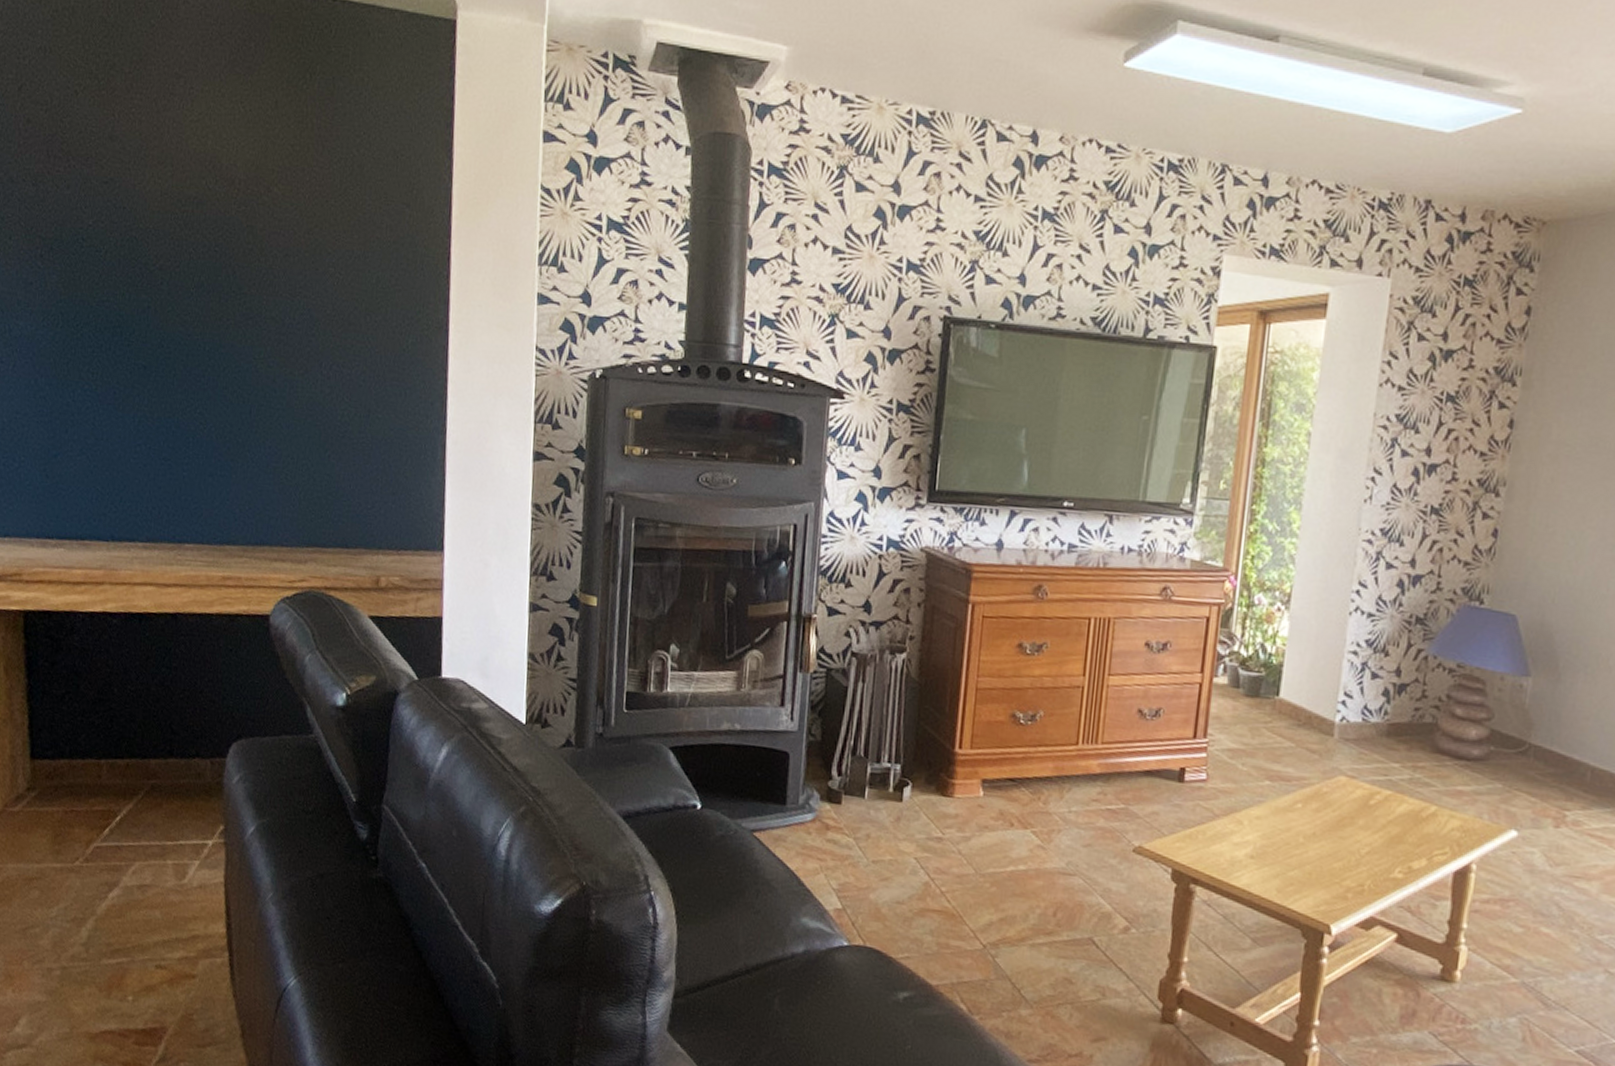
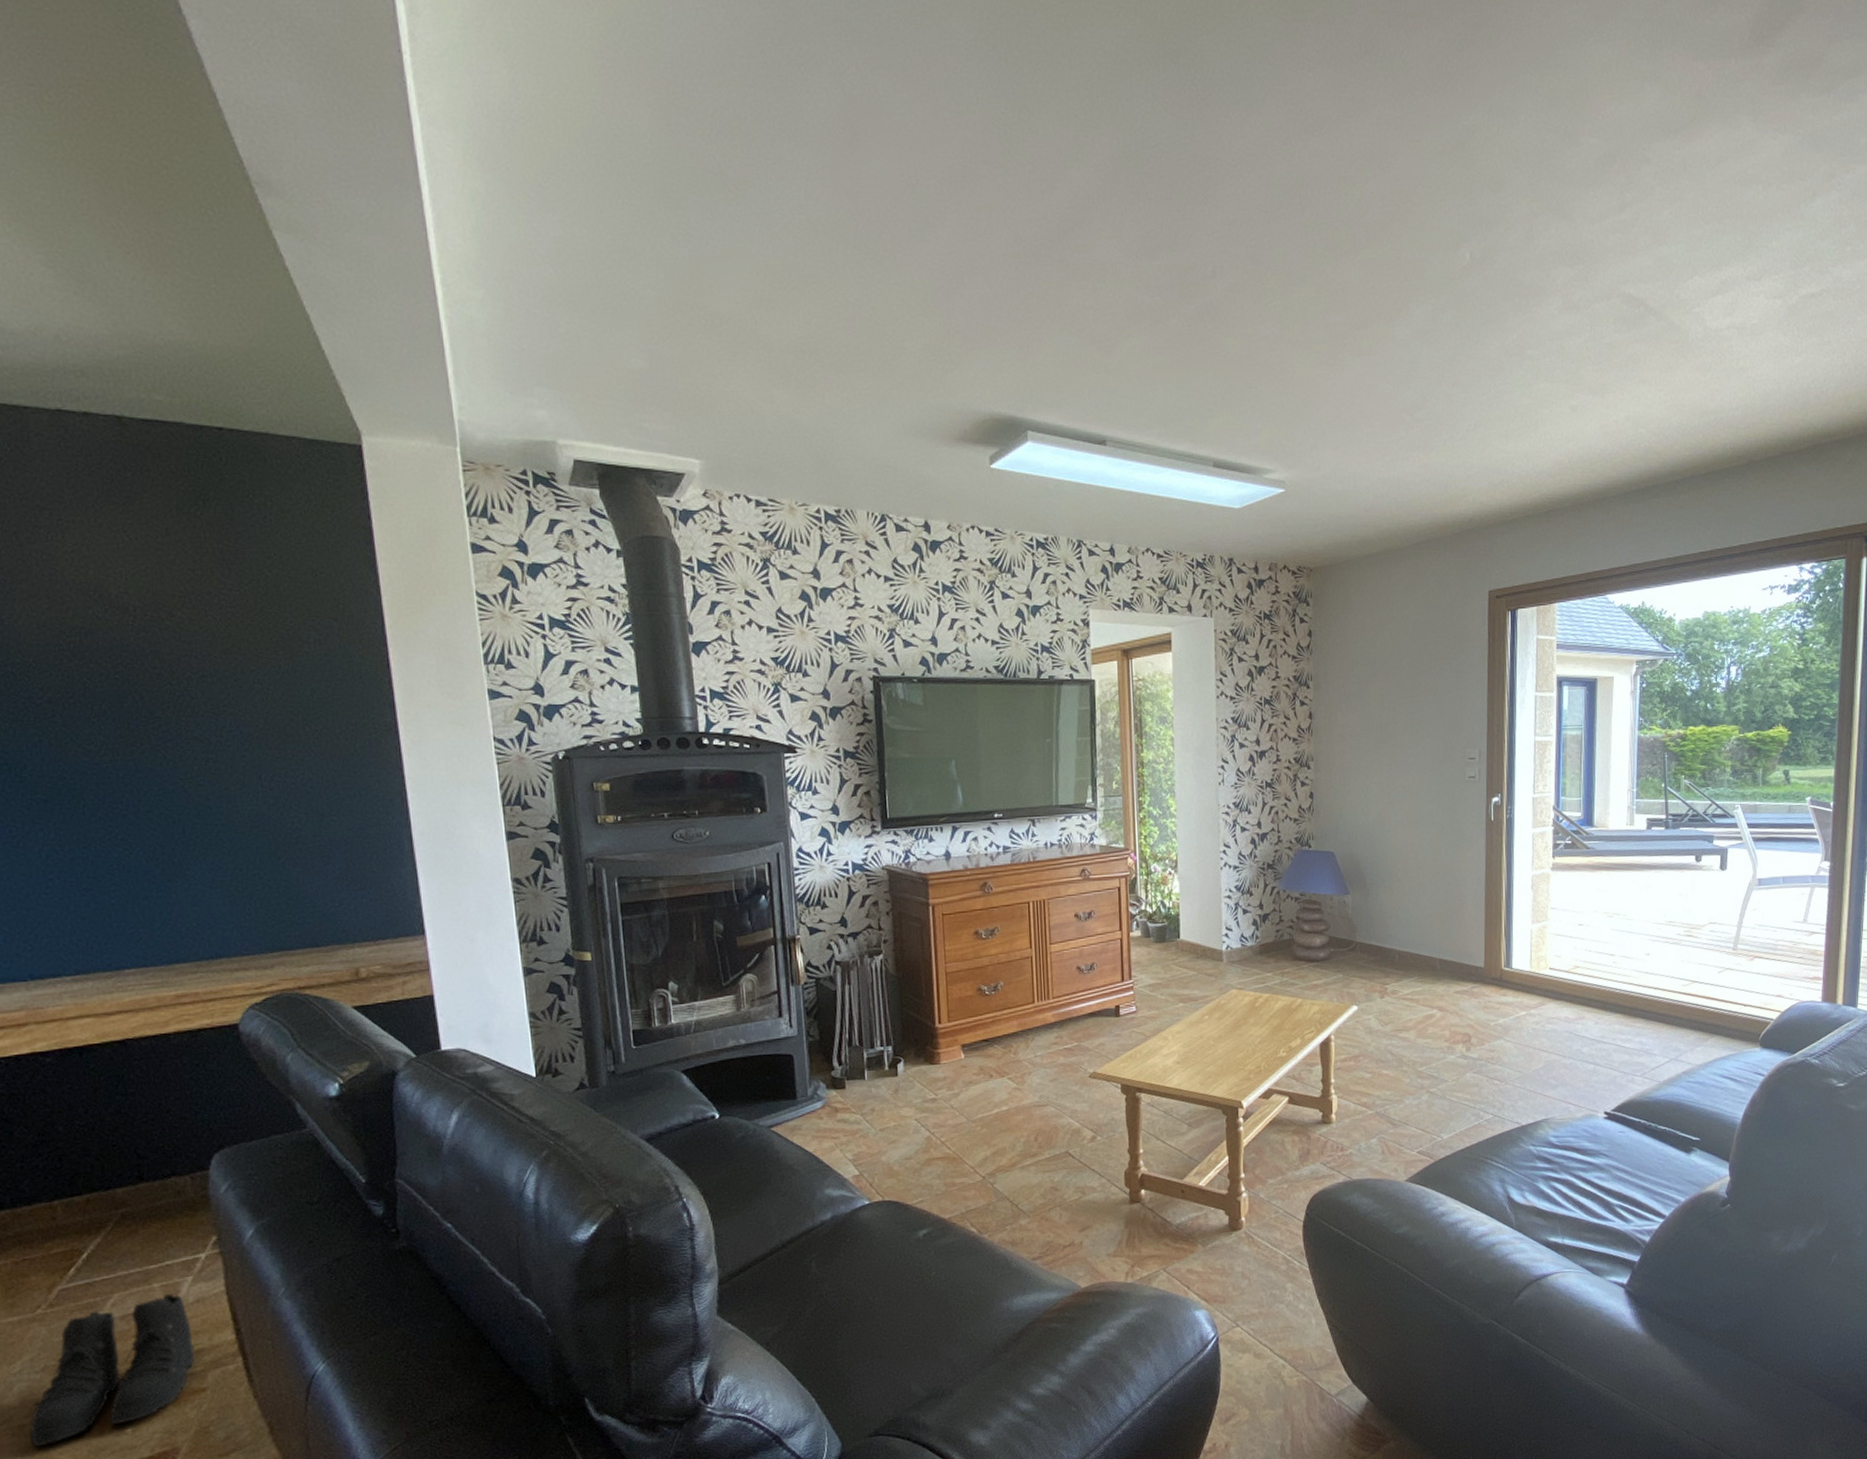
boots: none [55,873,192,994] -> present [29,1294,195,1446]

